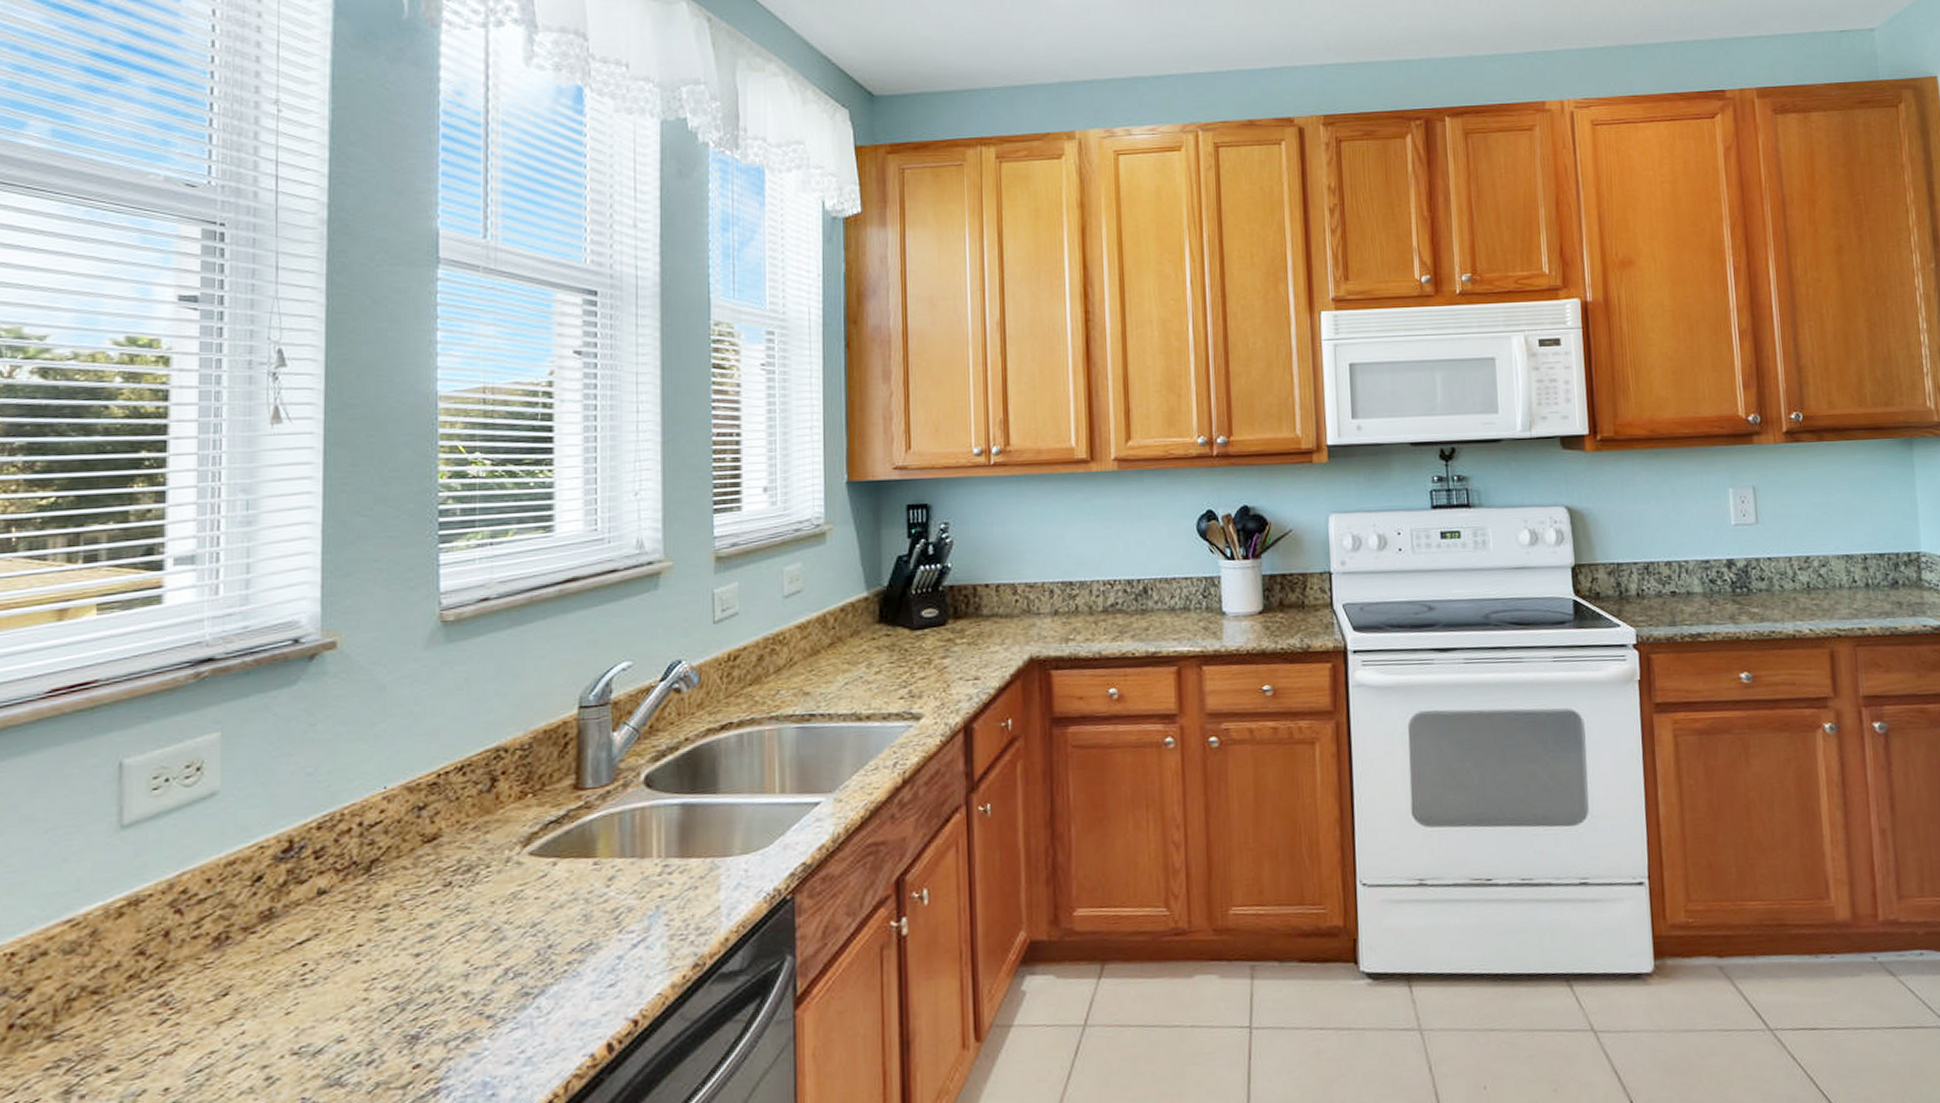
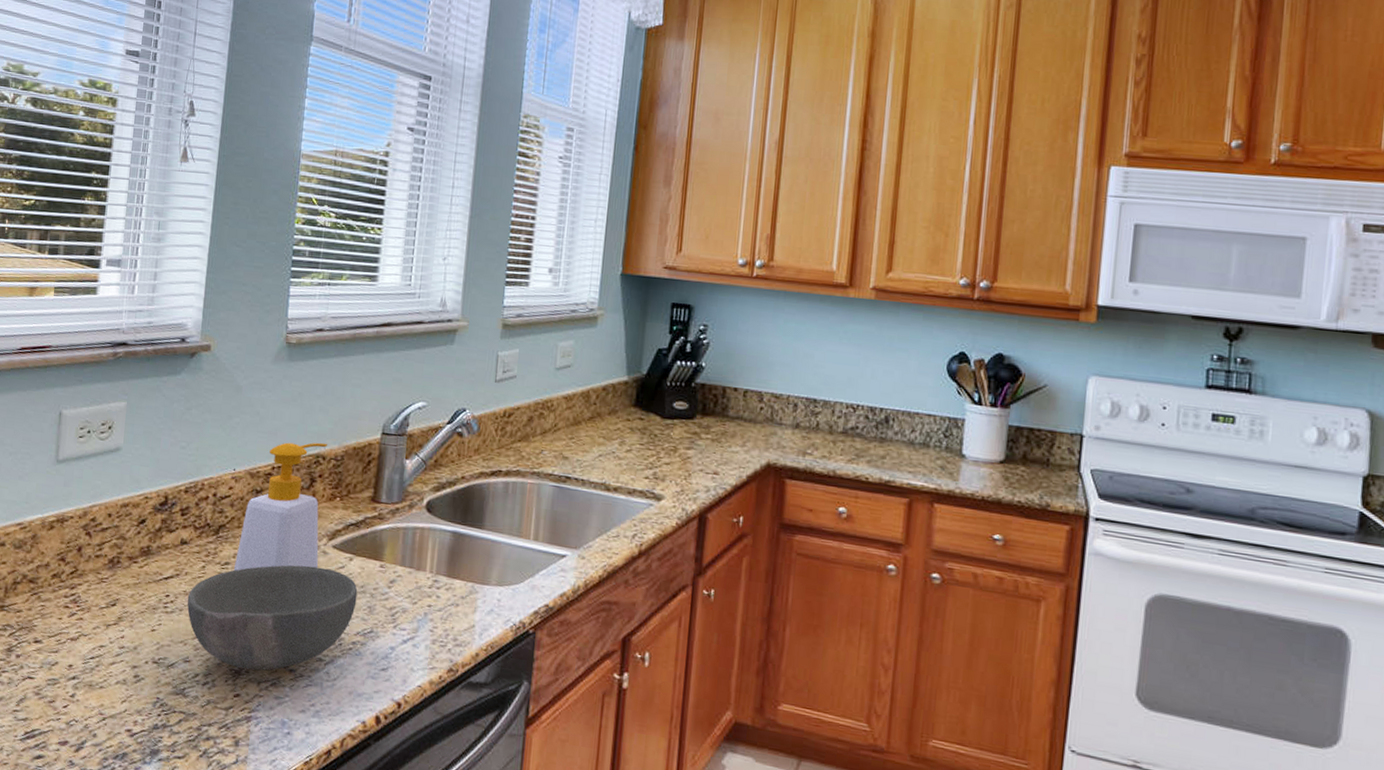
bowl: none [333,881,568,1032] -> present [187,564,358,671]
soap bottle: none [396,732,512,912] -> present [233,442,327,571]

